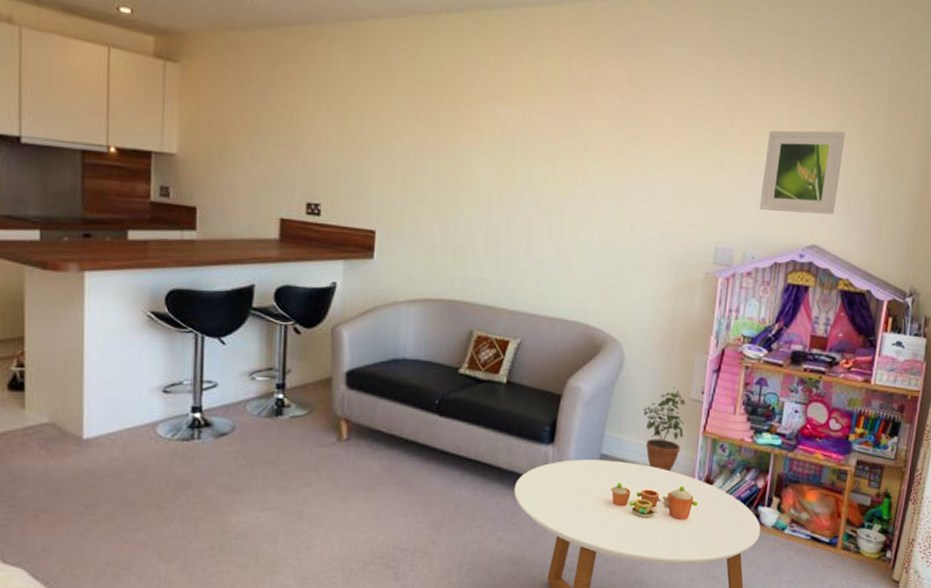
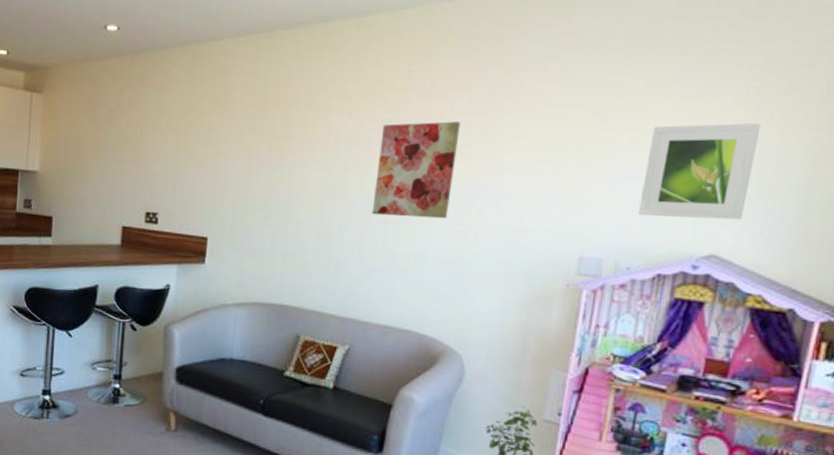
wall art: none [538,117,615,213] -> present [371,121,461,219]

